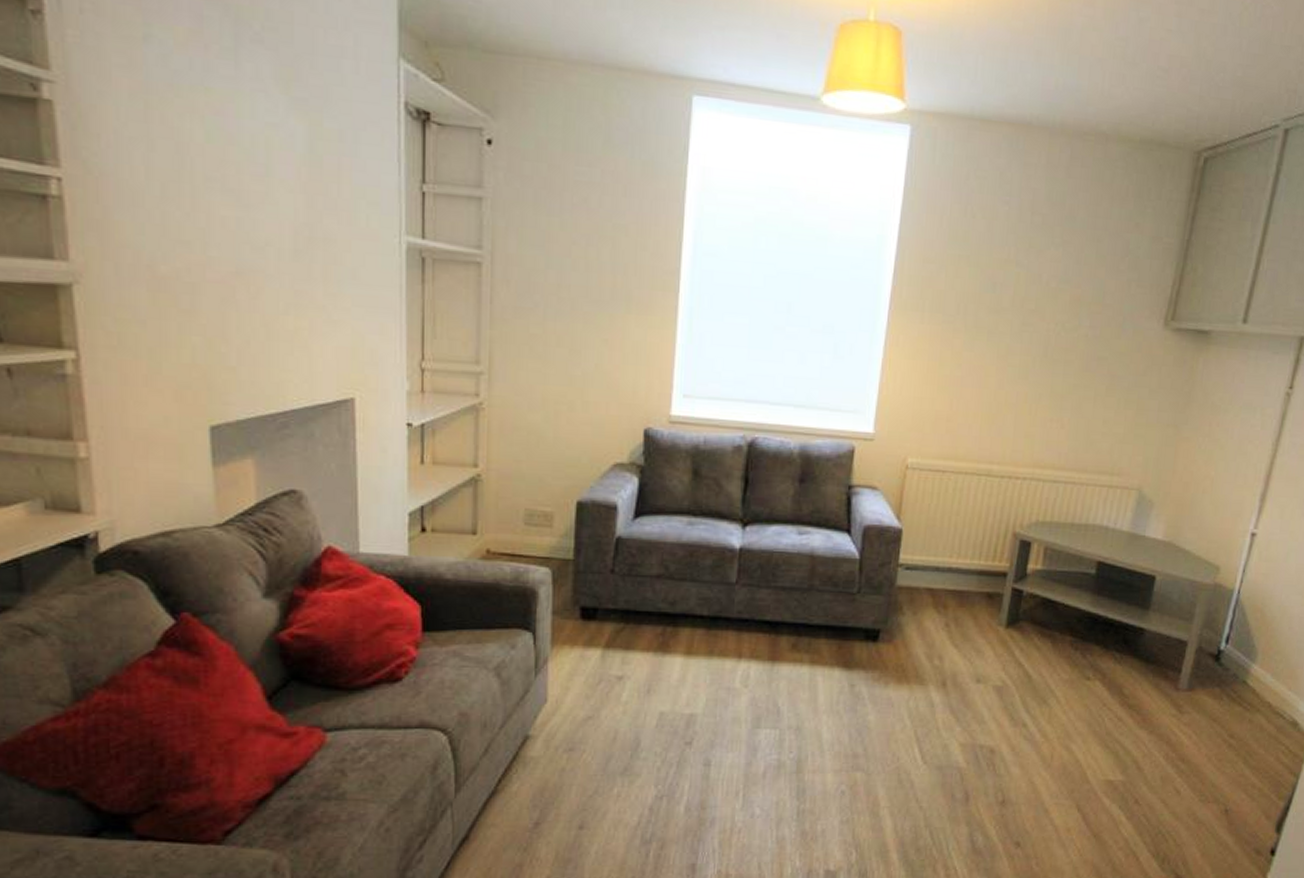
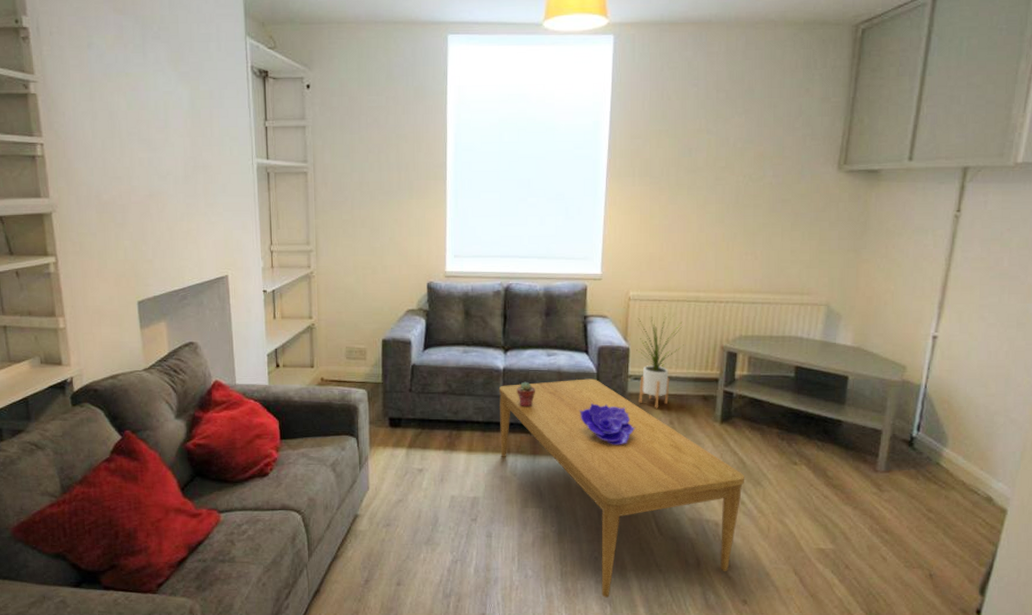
coffee table: none [729,565,1030,842] -> present [498,378,745,598]
potted succulent: none [755,566,780,600] -> present [517,381,535,407]
decorative bowl: none [834,596,903,651] -> present [579,402,635,445]
house plant: none [909,487,969,607] -> present [636,312,684,409]

